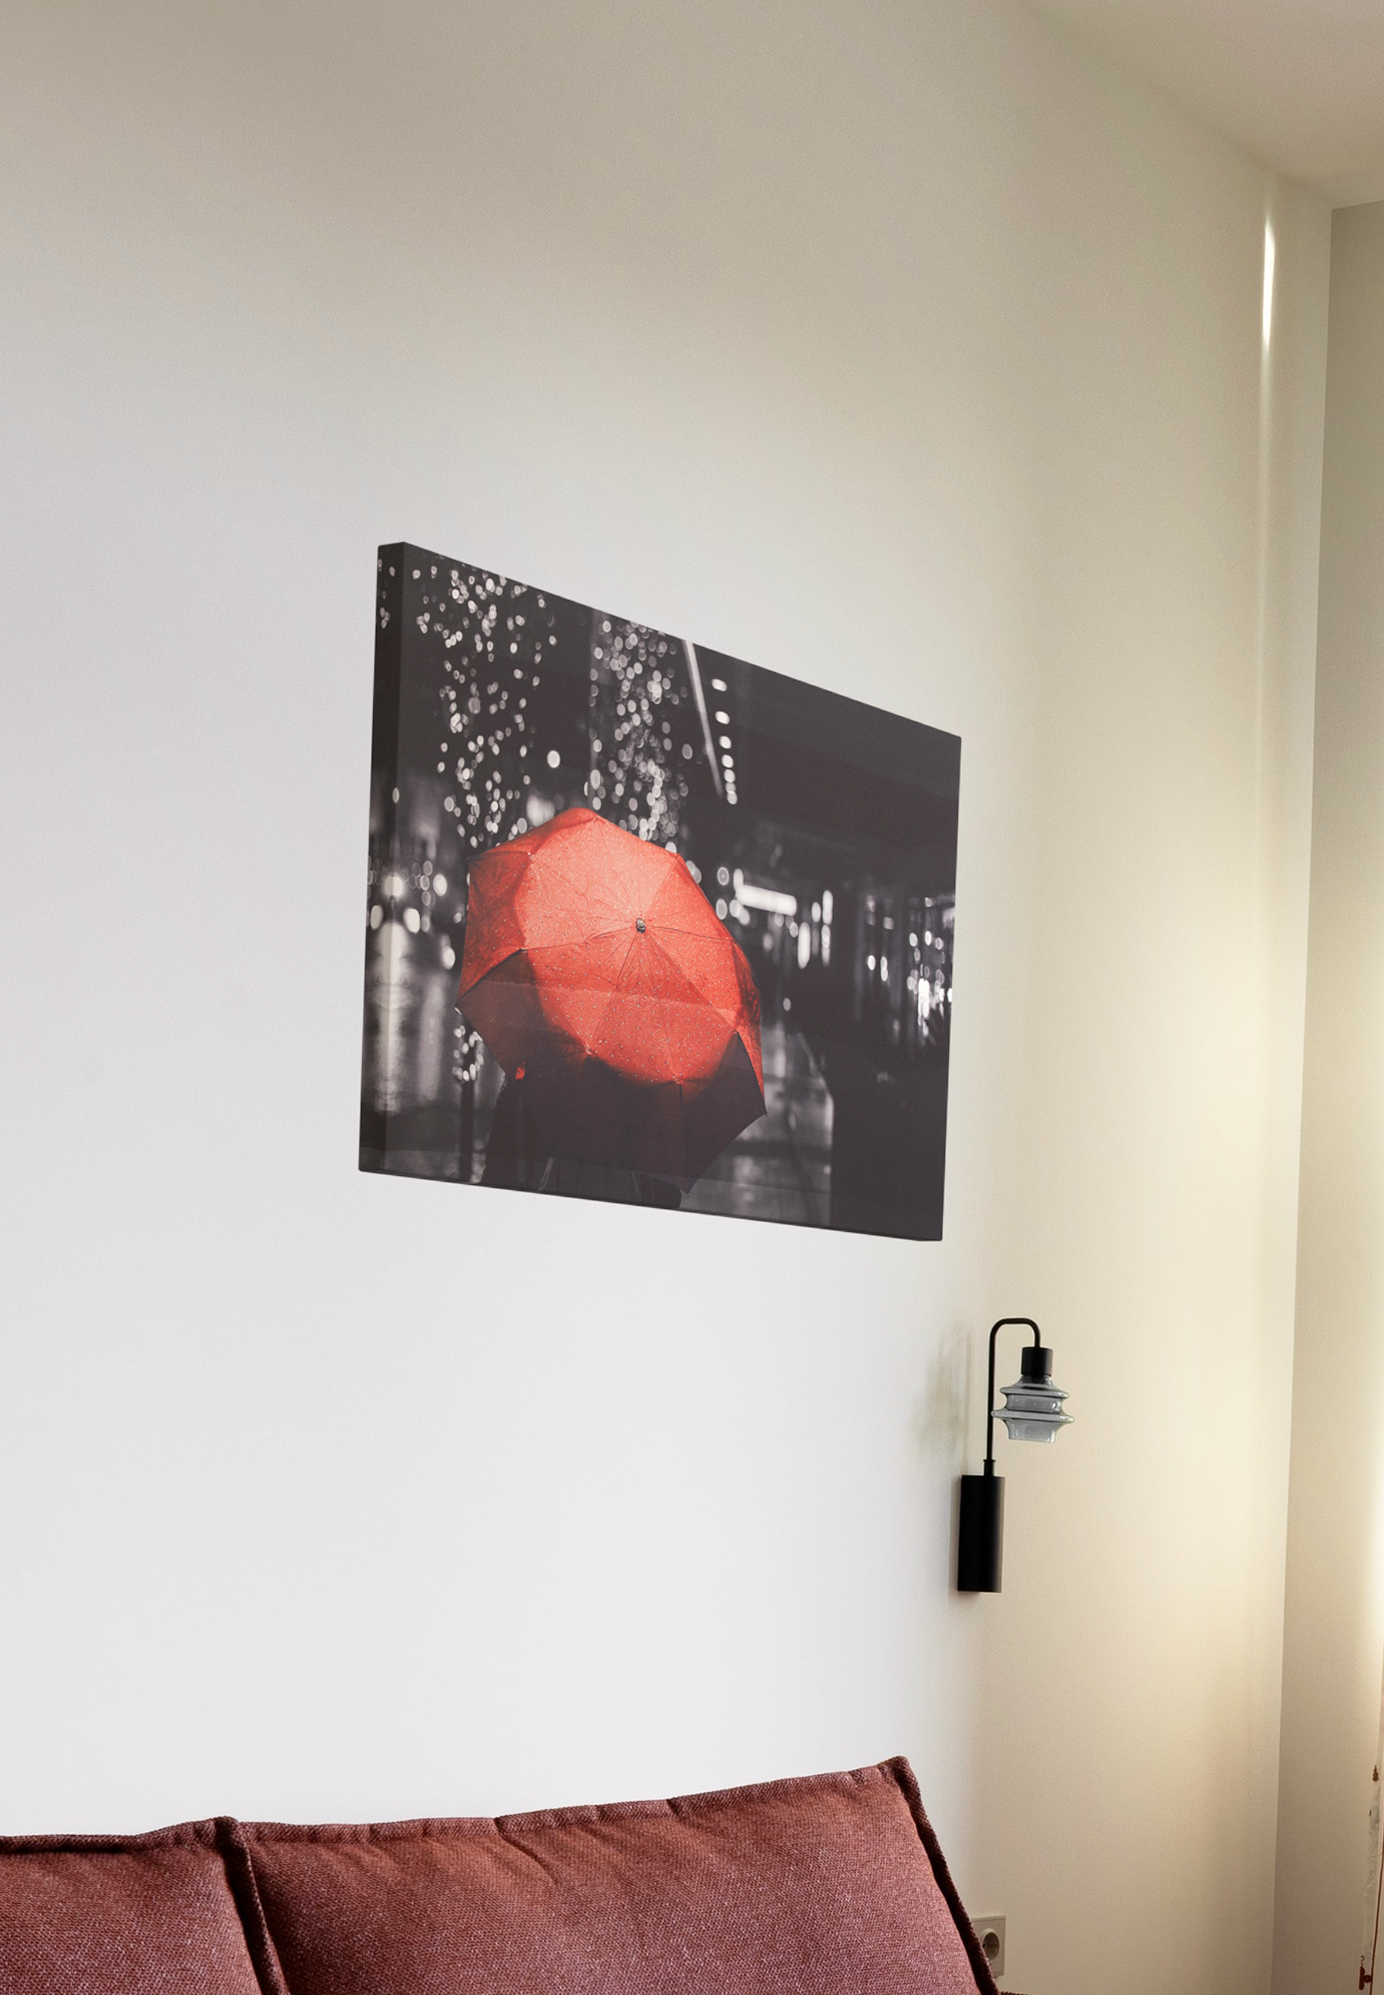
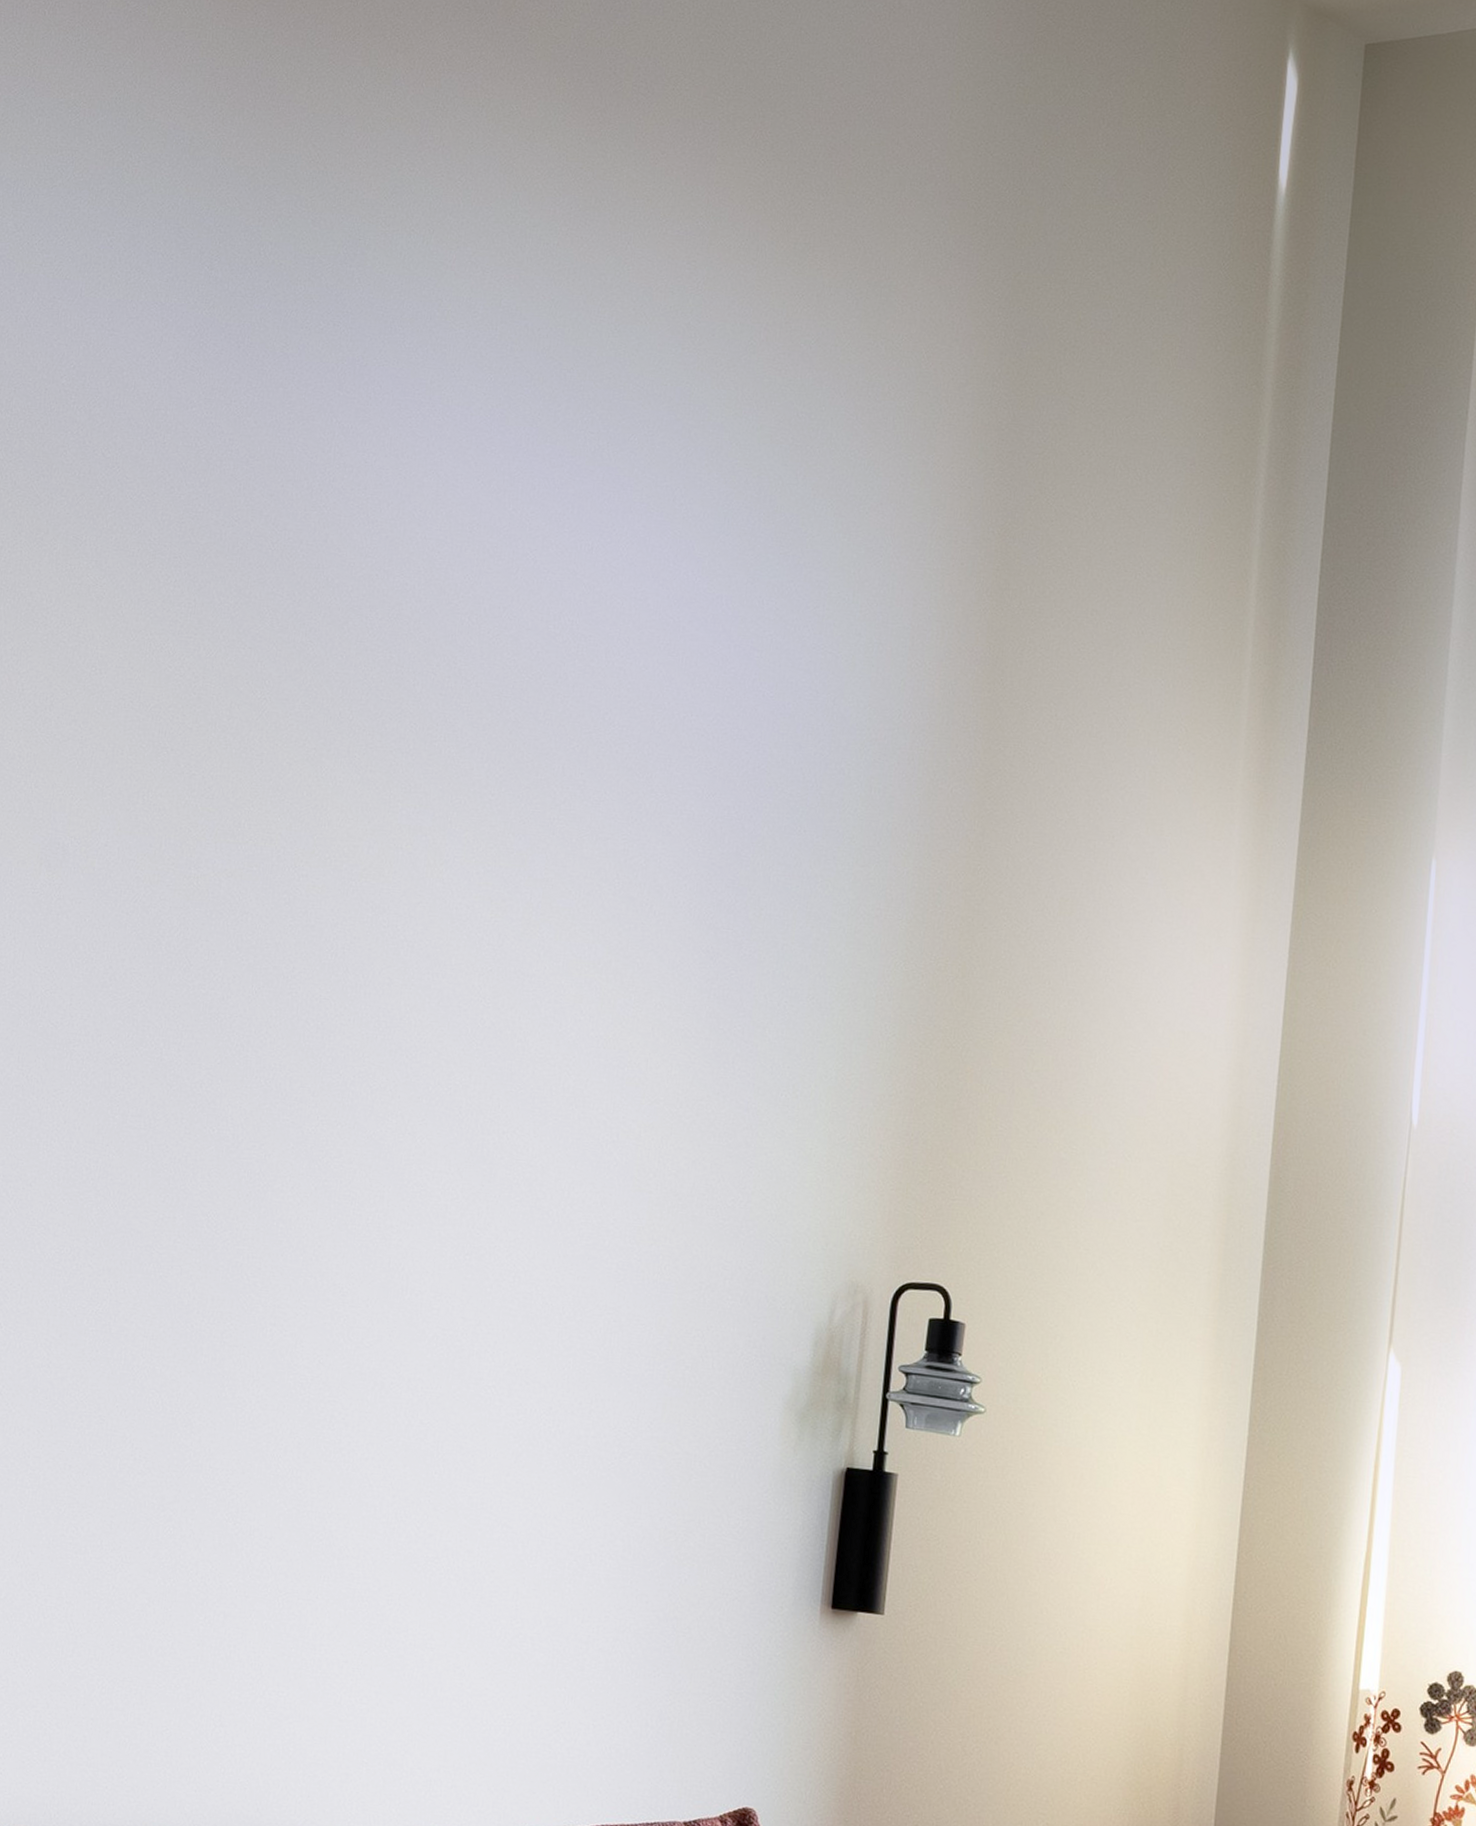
wall art: present [358,541,962,1242] -> none [173,363,906,1187]

